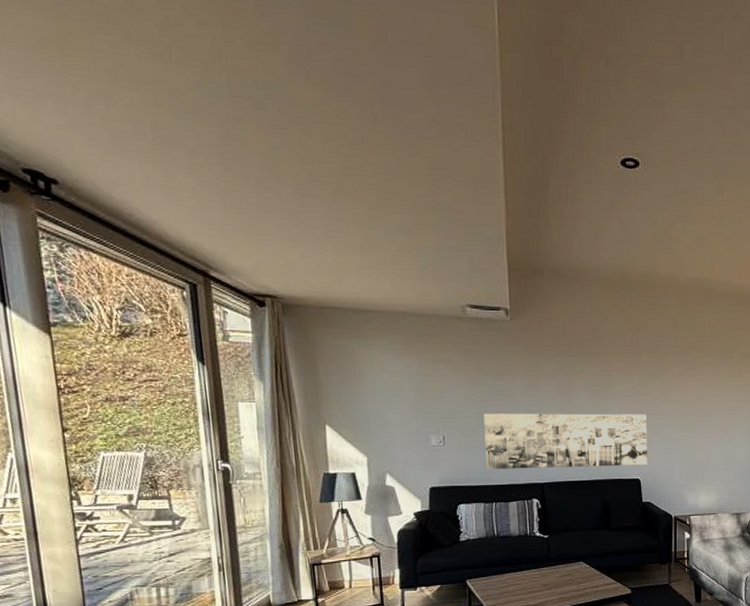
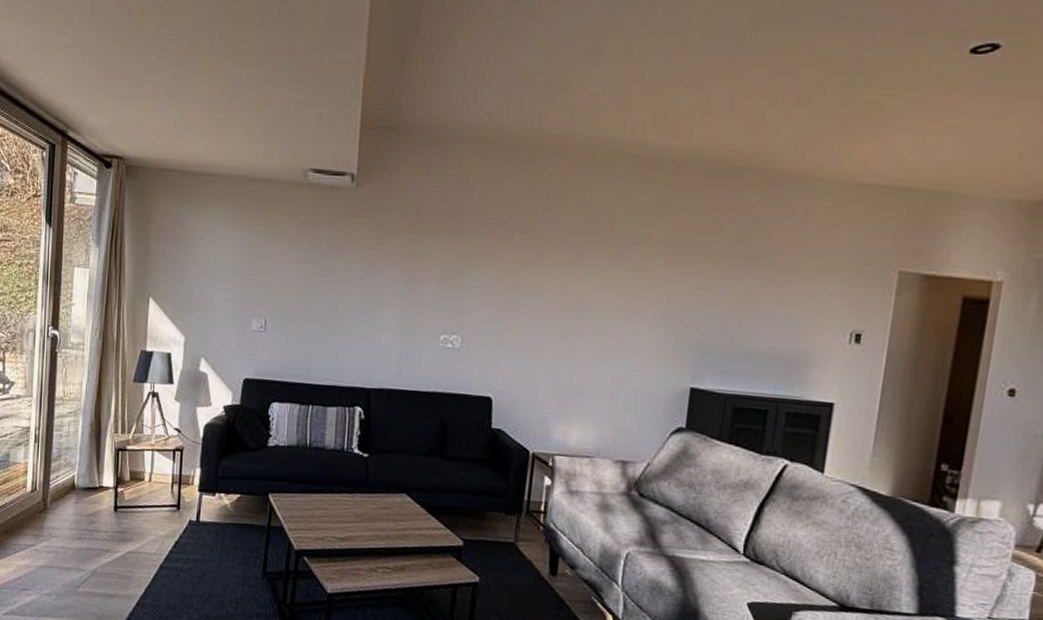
wall art: present [483,413,647,470] -> none [307,297,510,380]

